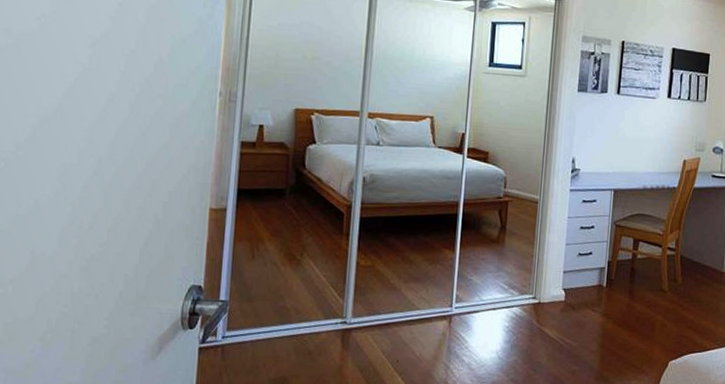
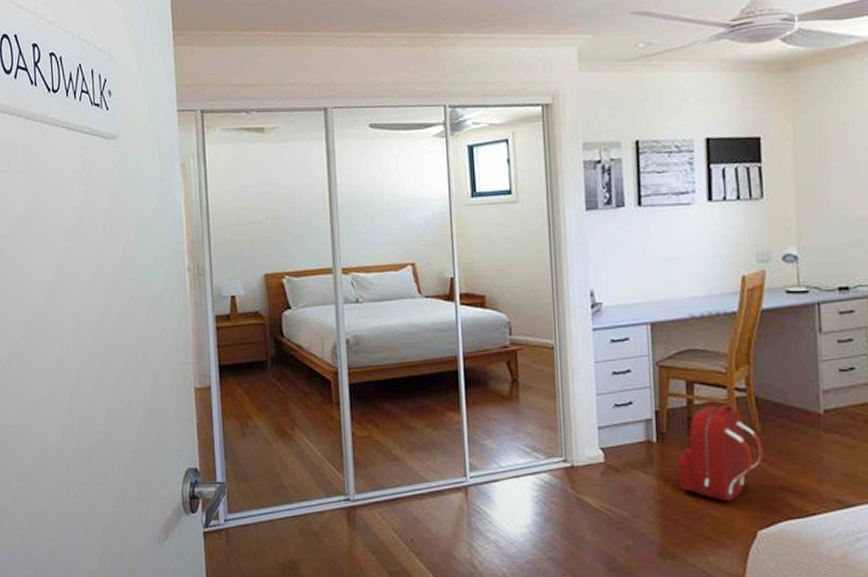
backpack: none [617,260,681,337] -> present [677,405,764,502]

